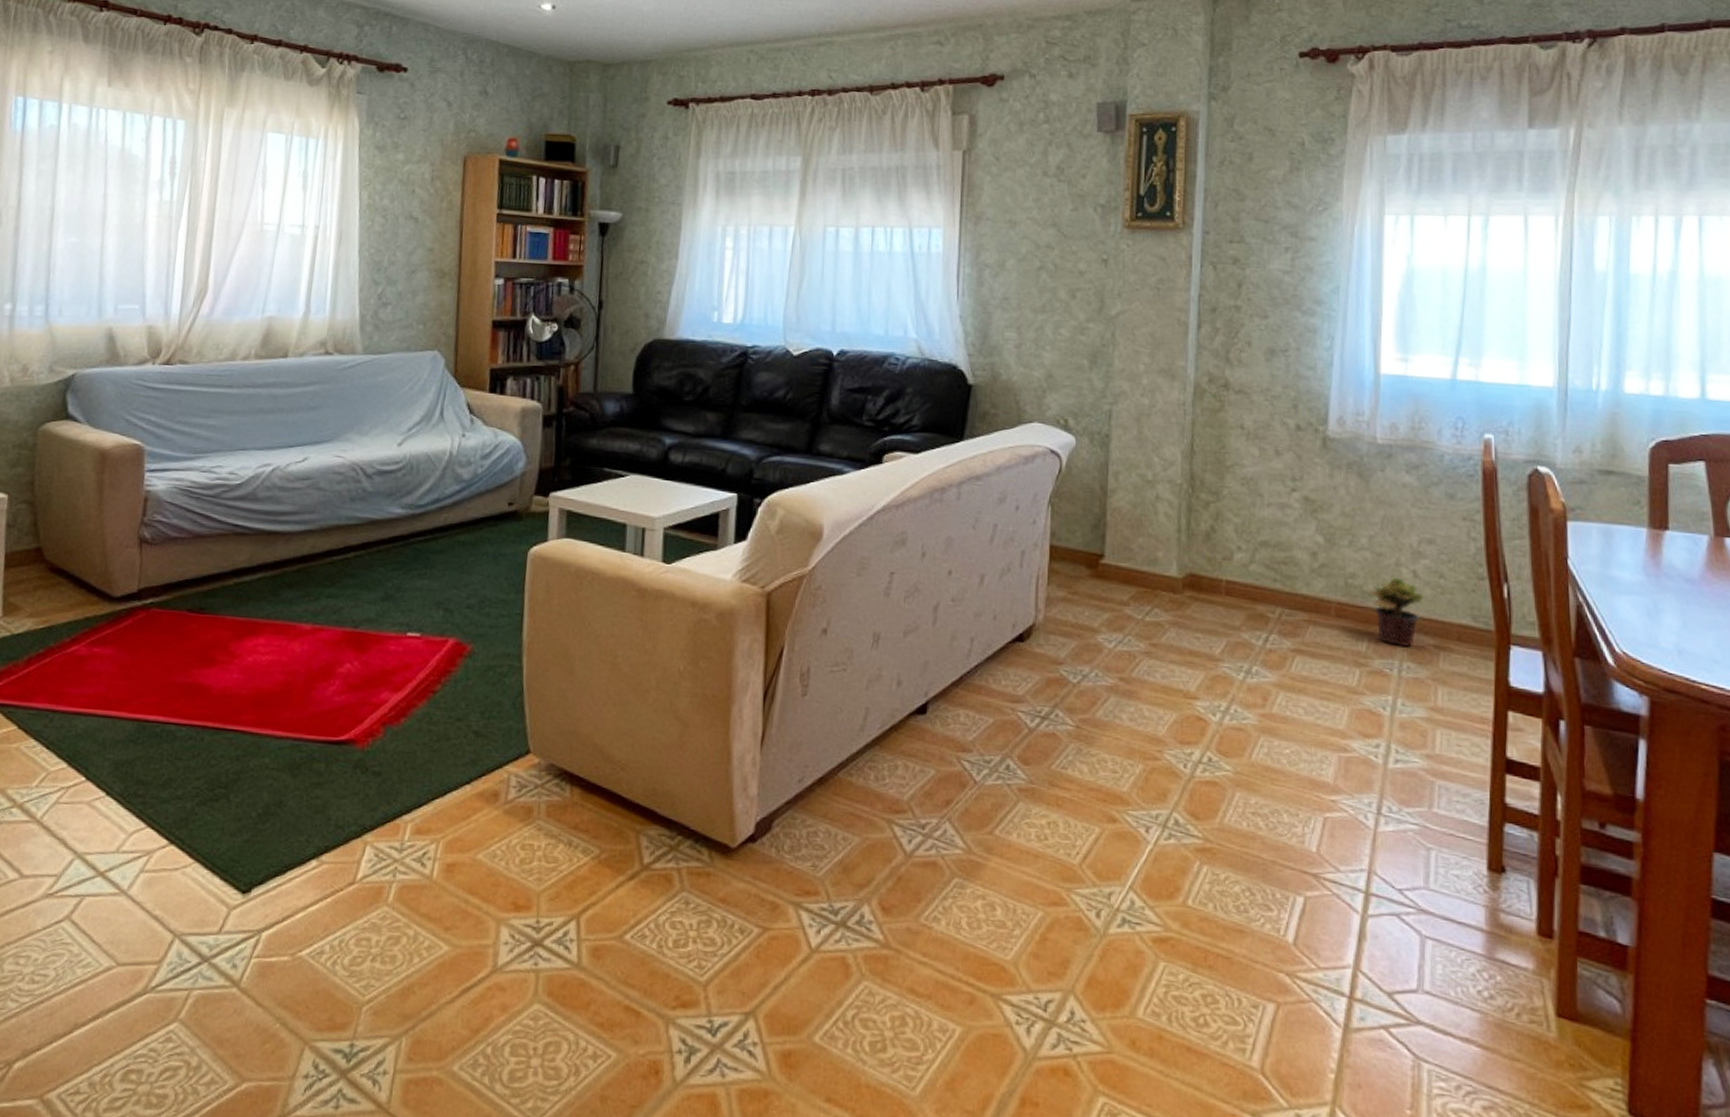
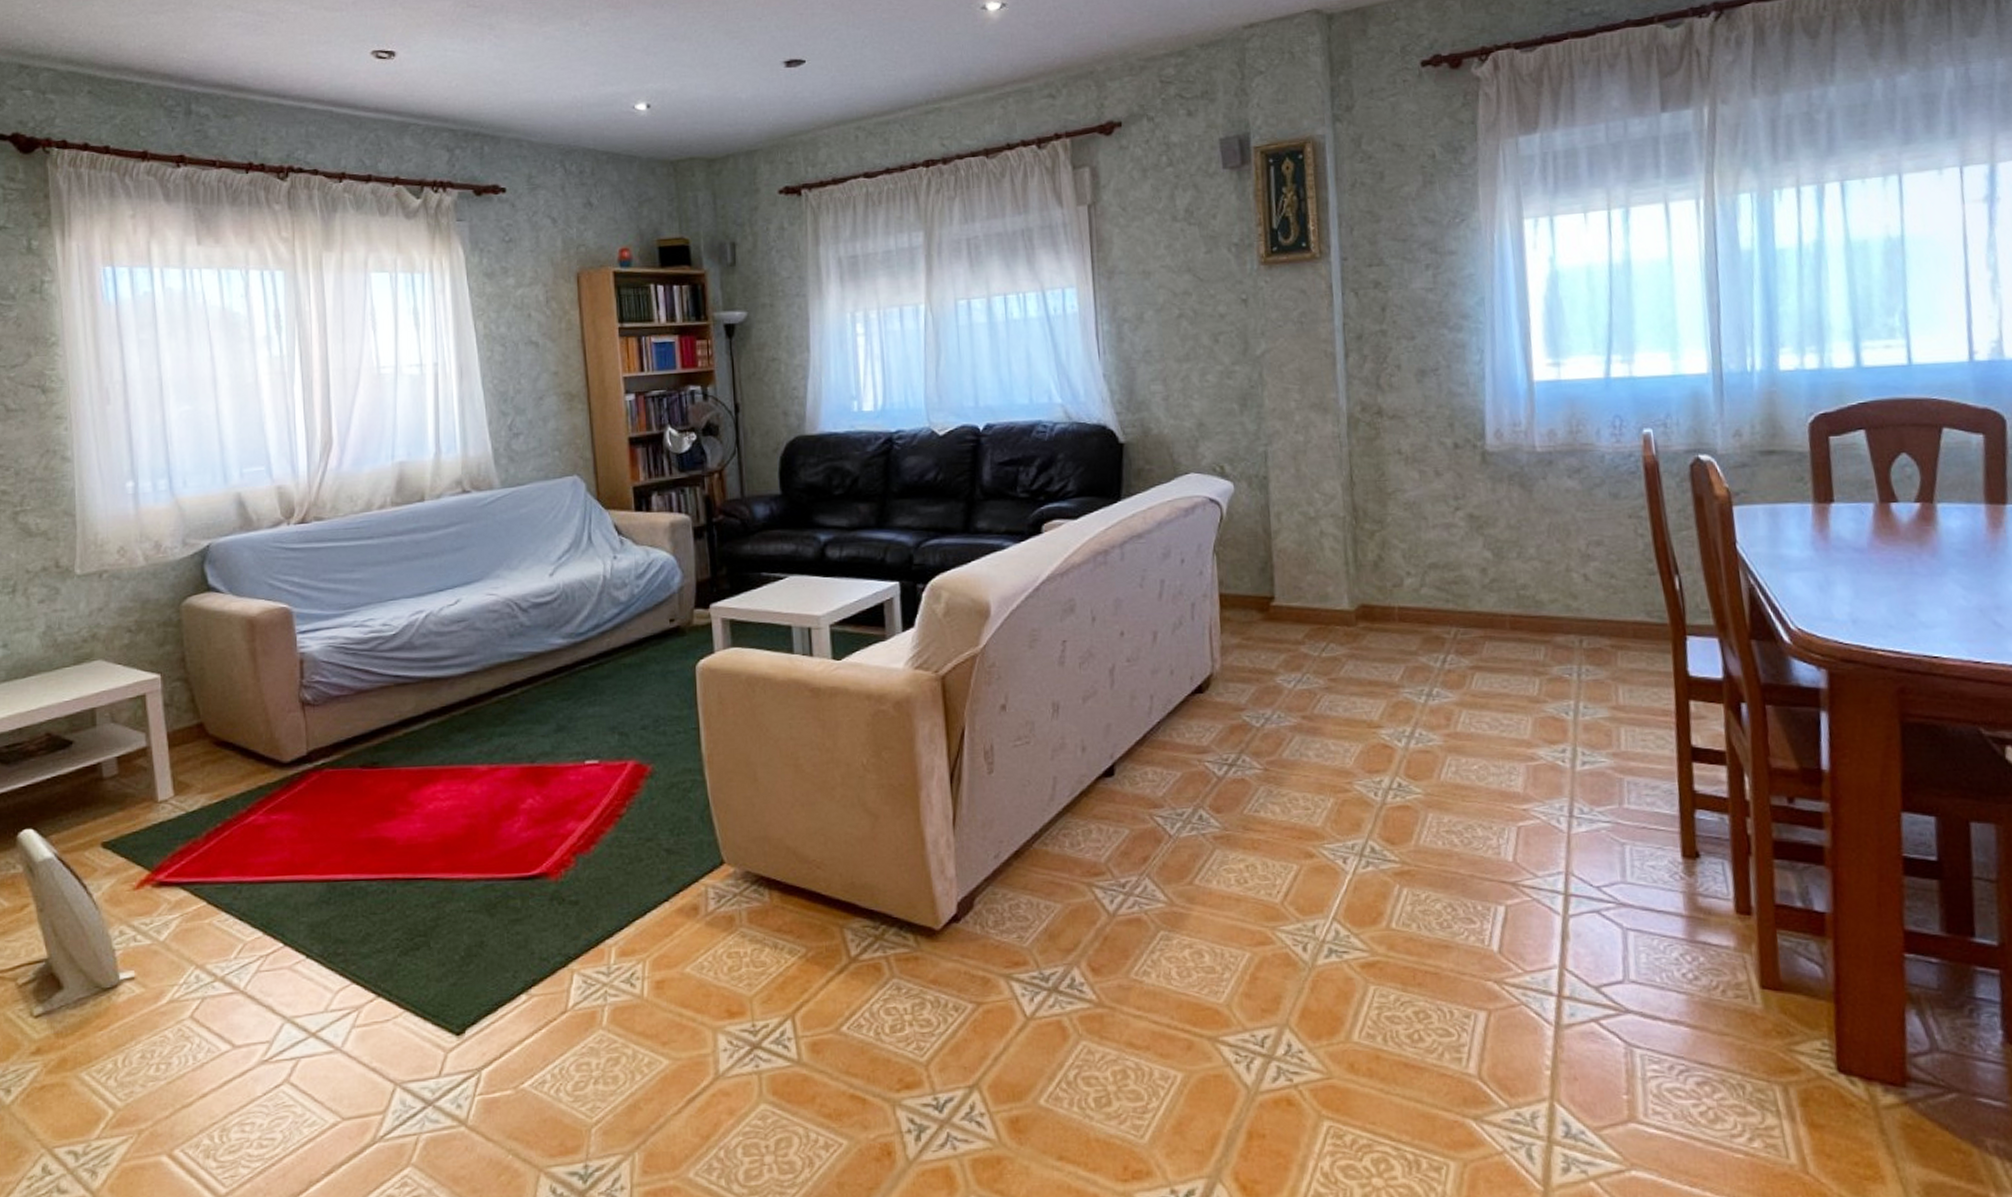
potted plant: present [1368,577,1425,648] -> none [1540,583,1598,651]

